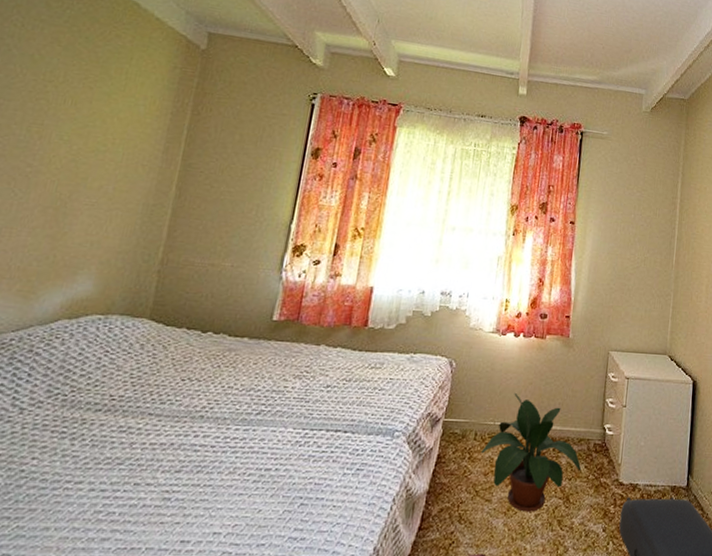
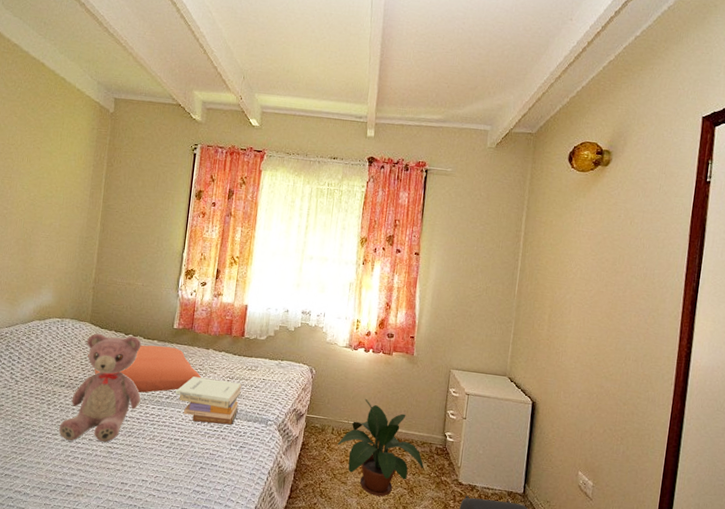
teddy bear: none [86,332,225,490] -> present [59,333,142,443]
pillow: none [142,344,308,410] -> present [88,345,202,393]
books: none [270,382,363,443] -> present [176,376,242,425]

